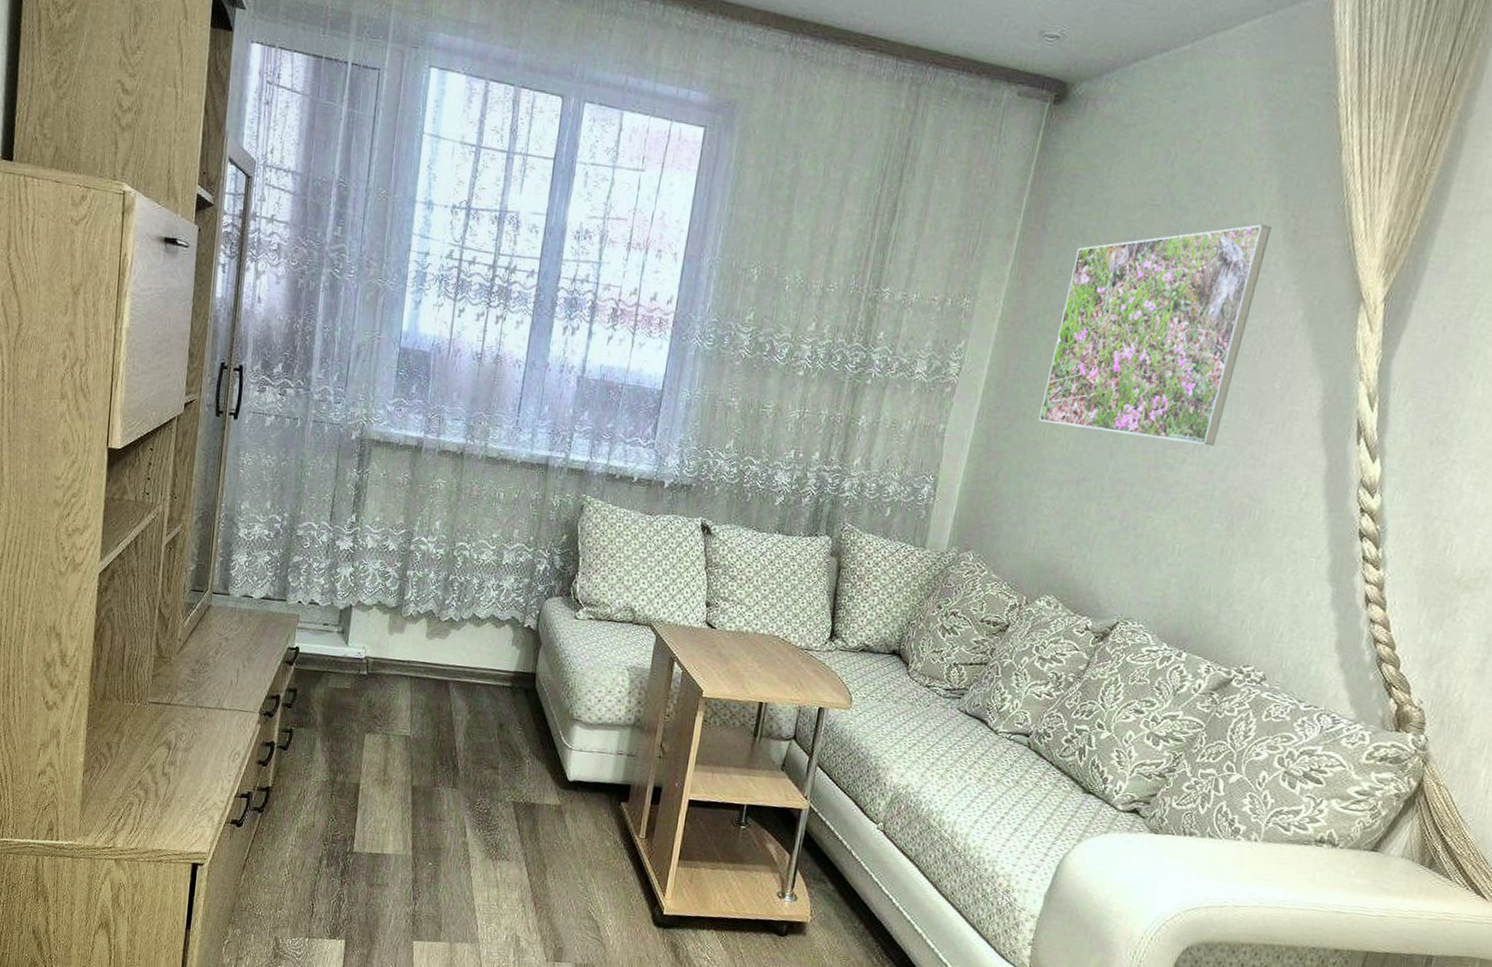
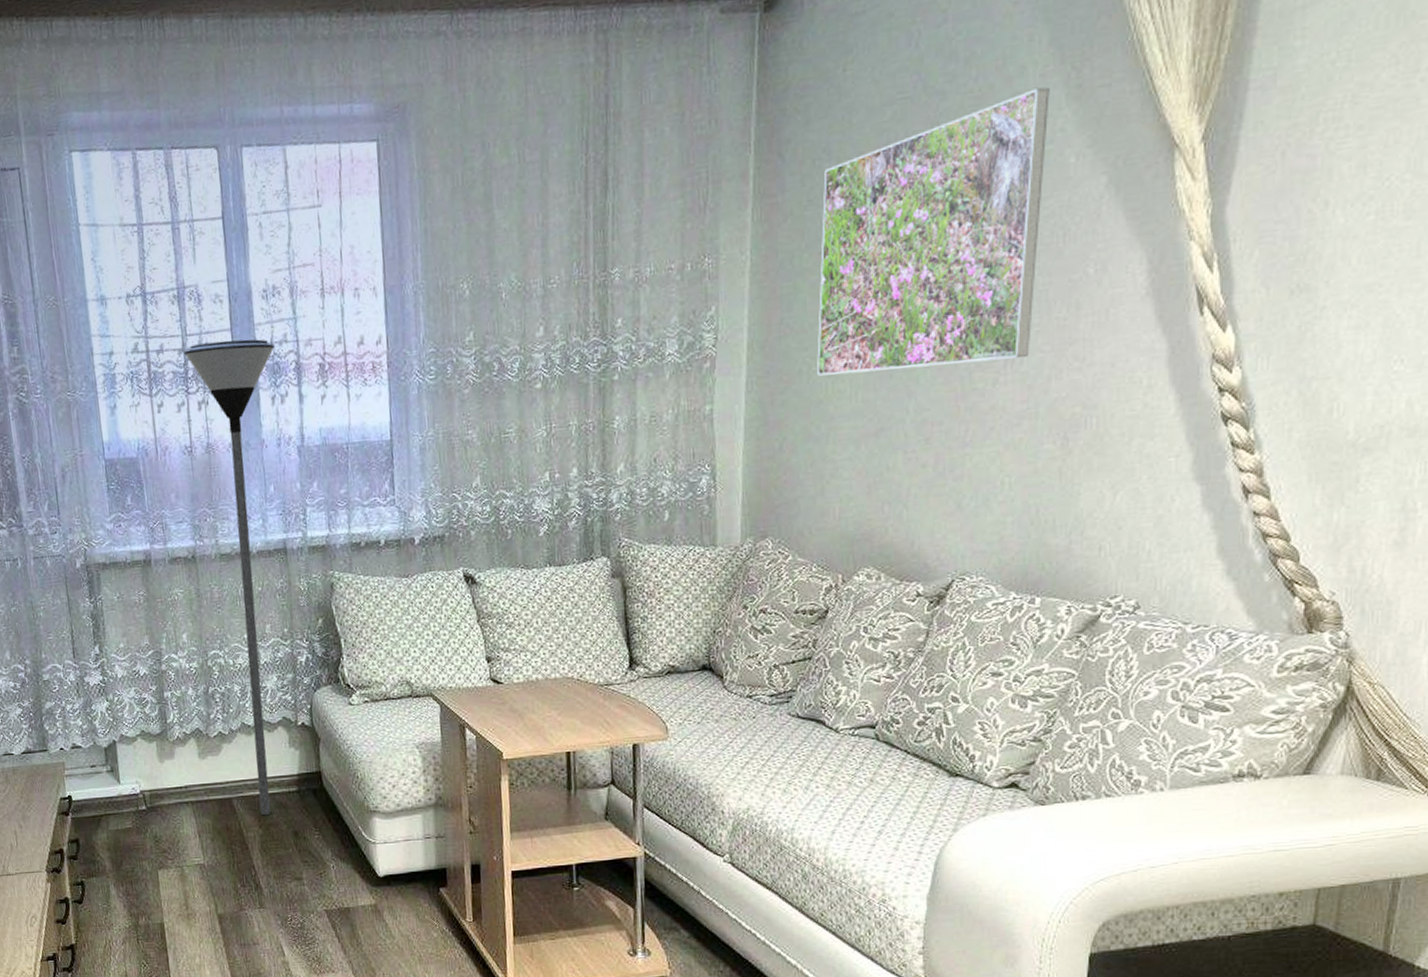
floor lamp: none [473,264,576,704] -> present [183,339,274,816]

